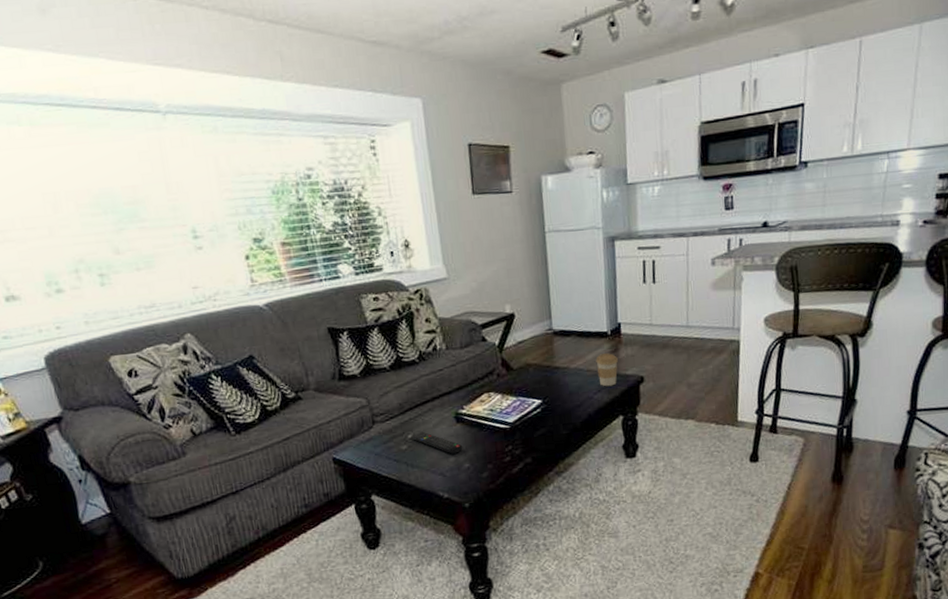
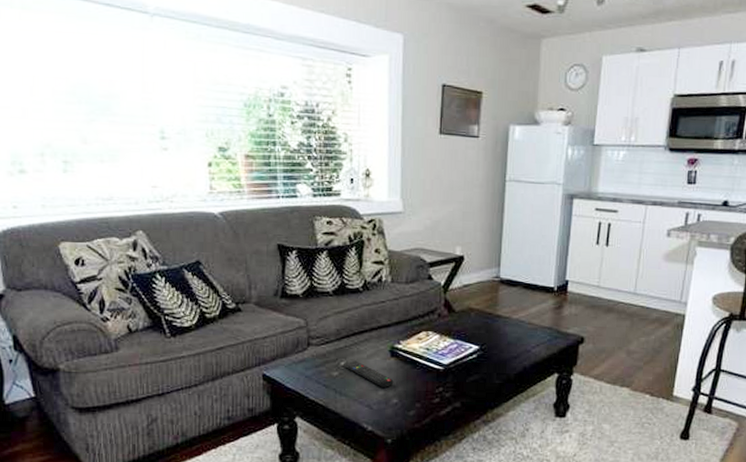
coffee cup: present [596,353,618,387] -> none [538,309,561,342]

